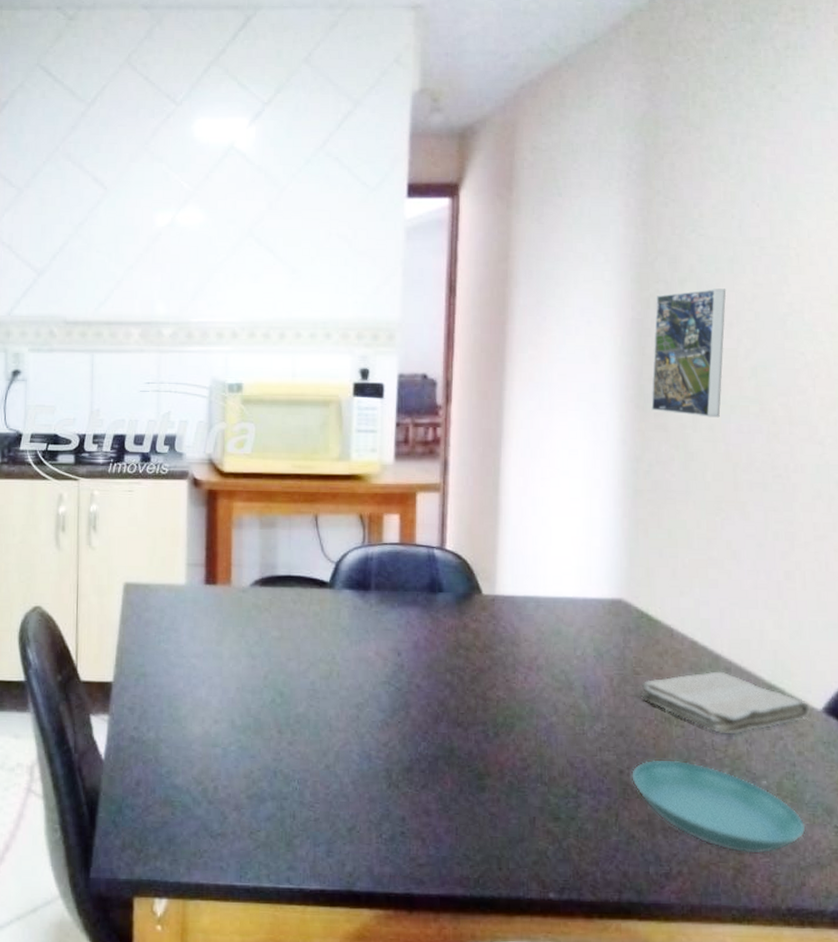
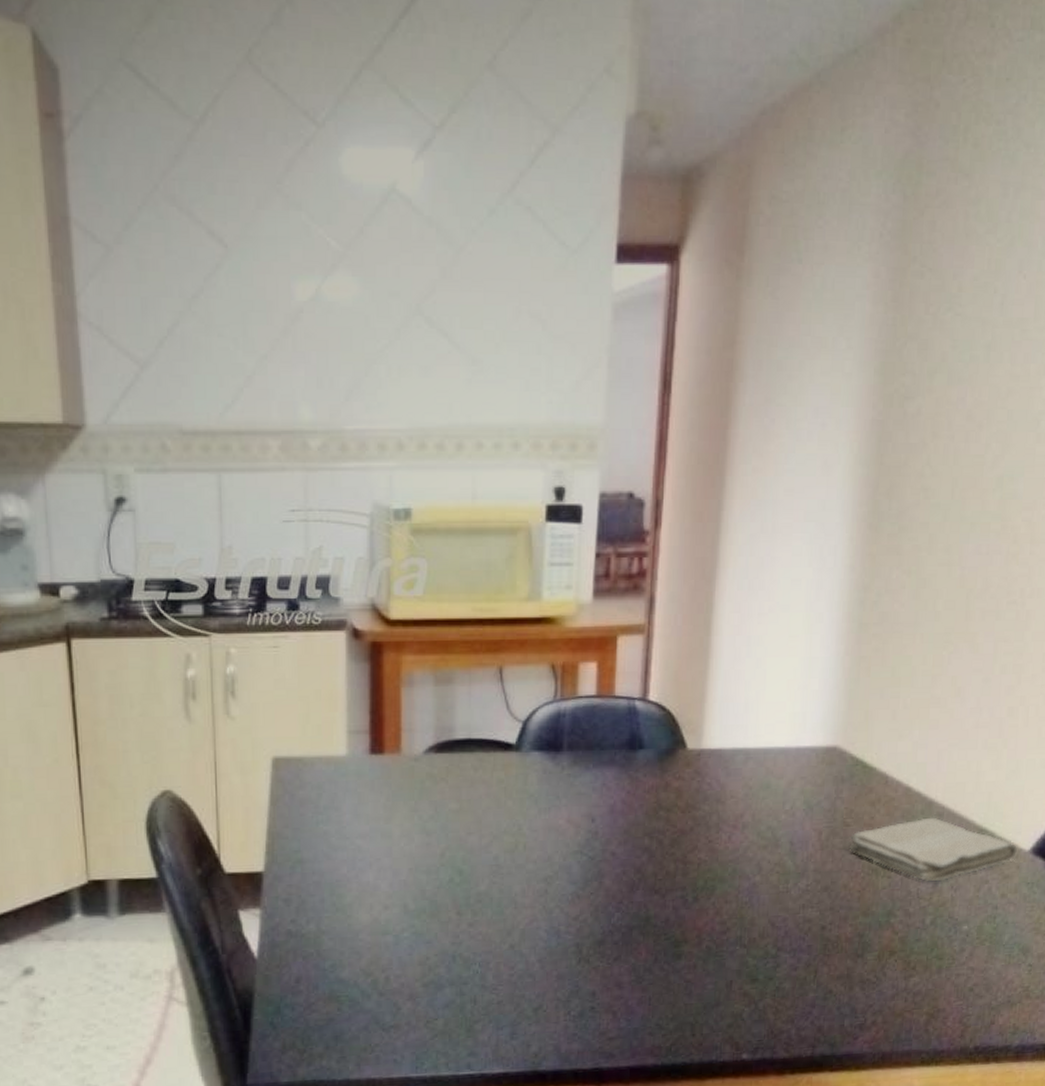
saucer: present [630,759,806,854] -> none [832,911,1001,999]
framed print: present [651,288,726,418] -> none [885,381,980,537]

